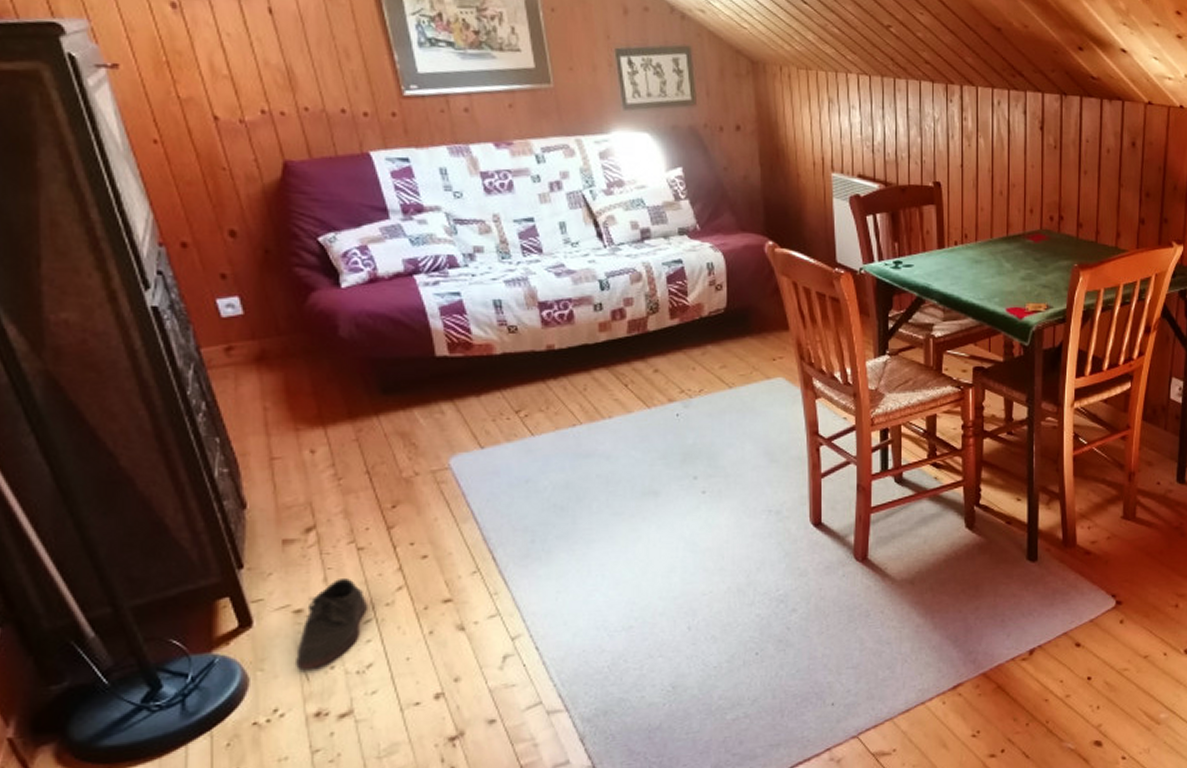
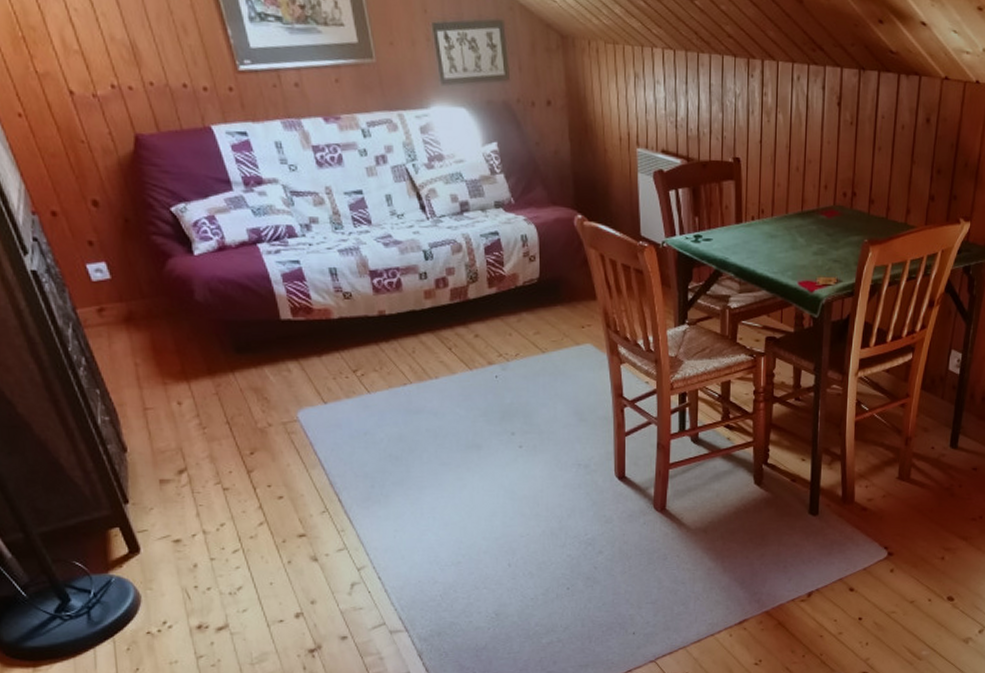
shoe: present [296,578,369,669] -> none [178,514,236,590]

